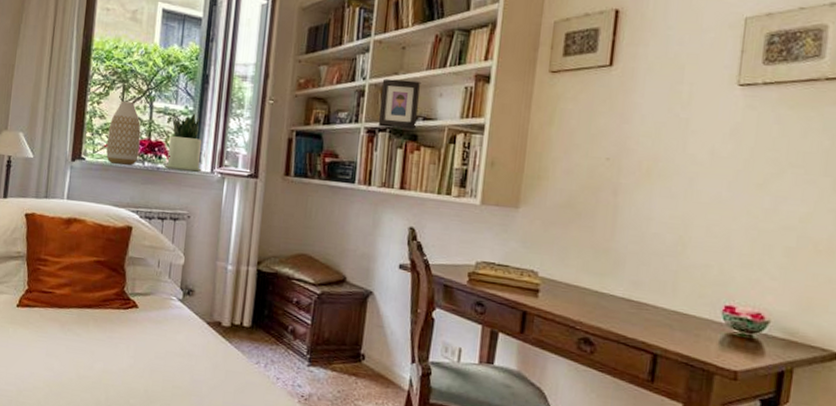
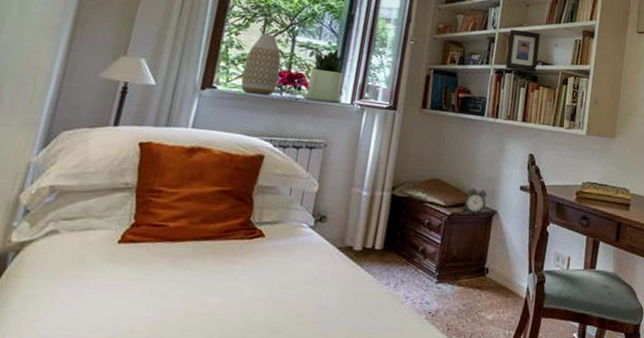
alarm clock: none [333,264,361,296] -> present [462,188,488,216]

